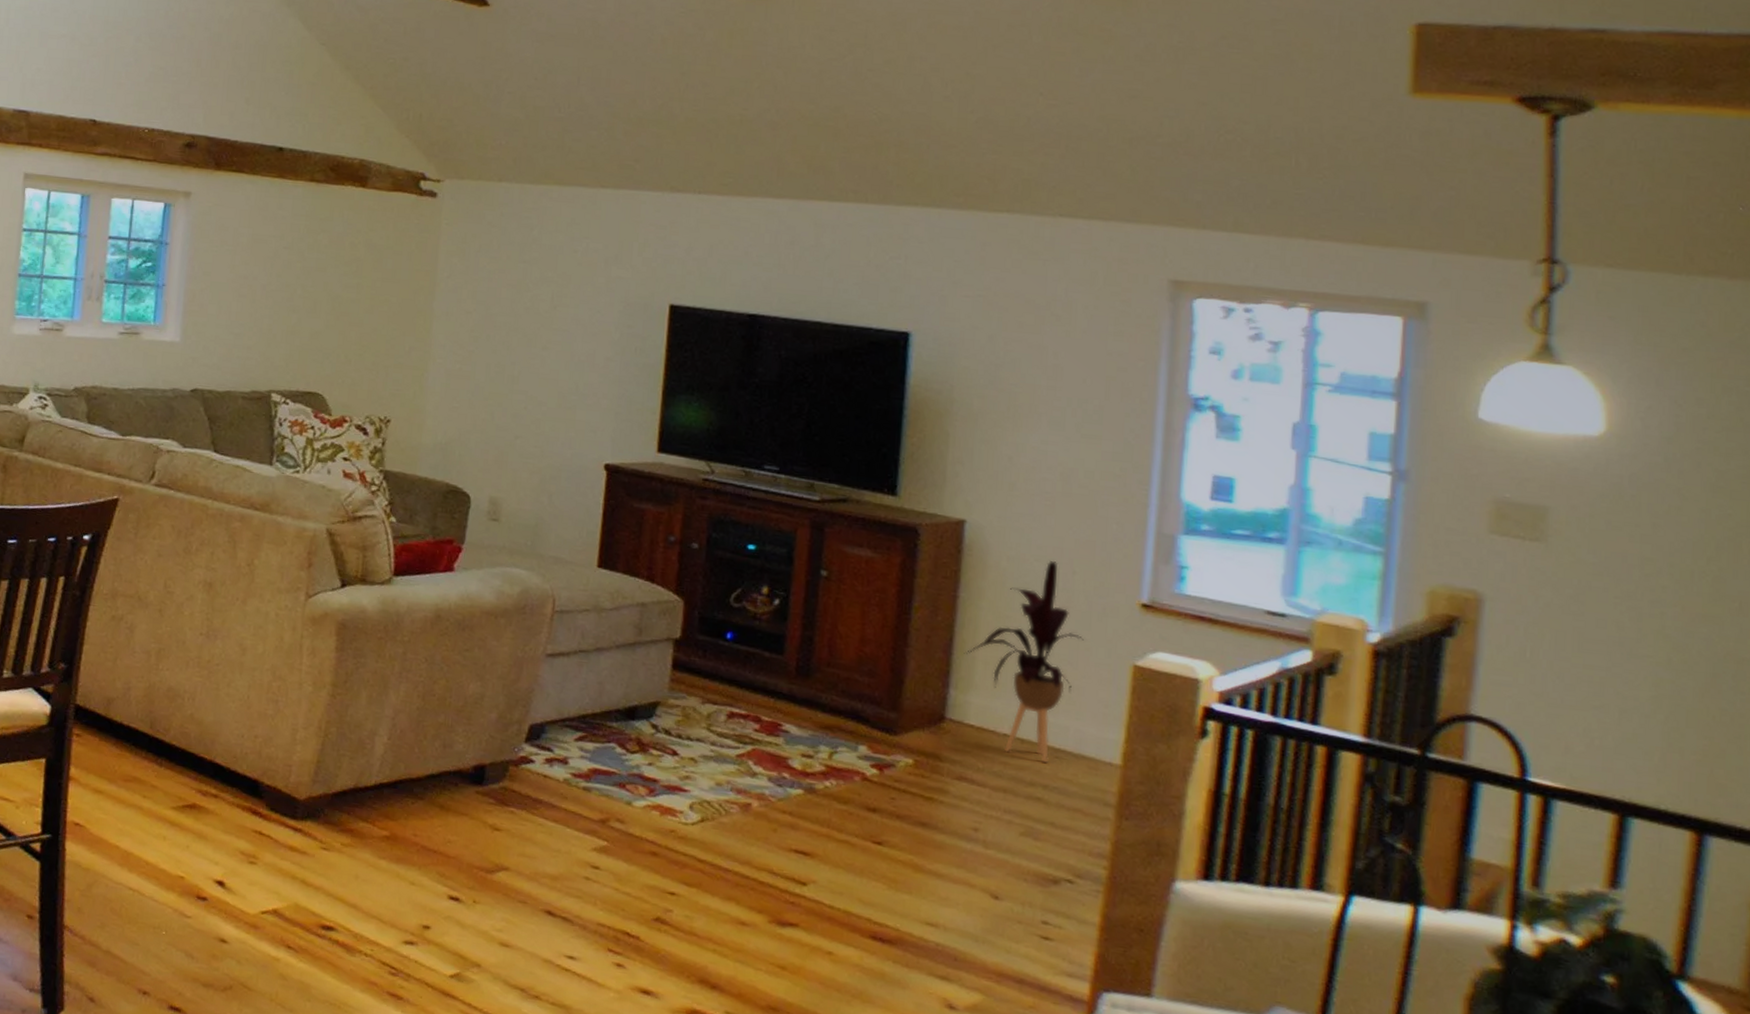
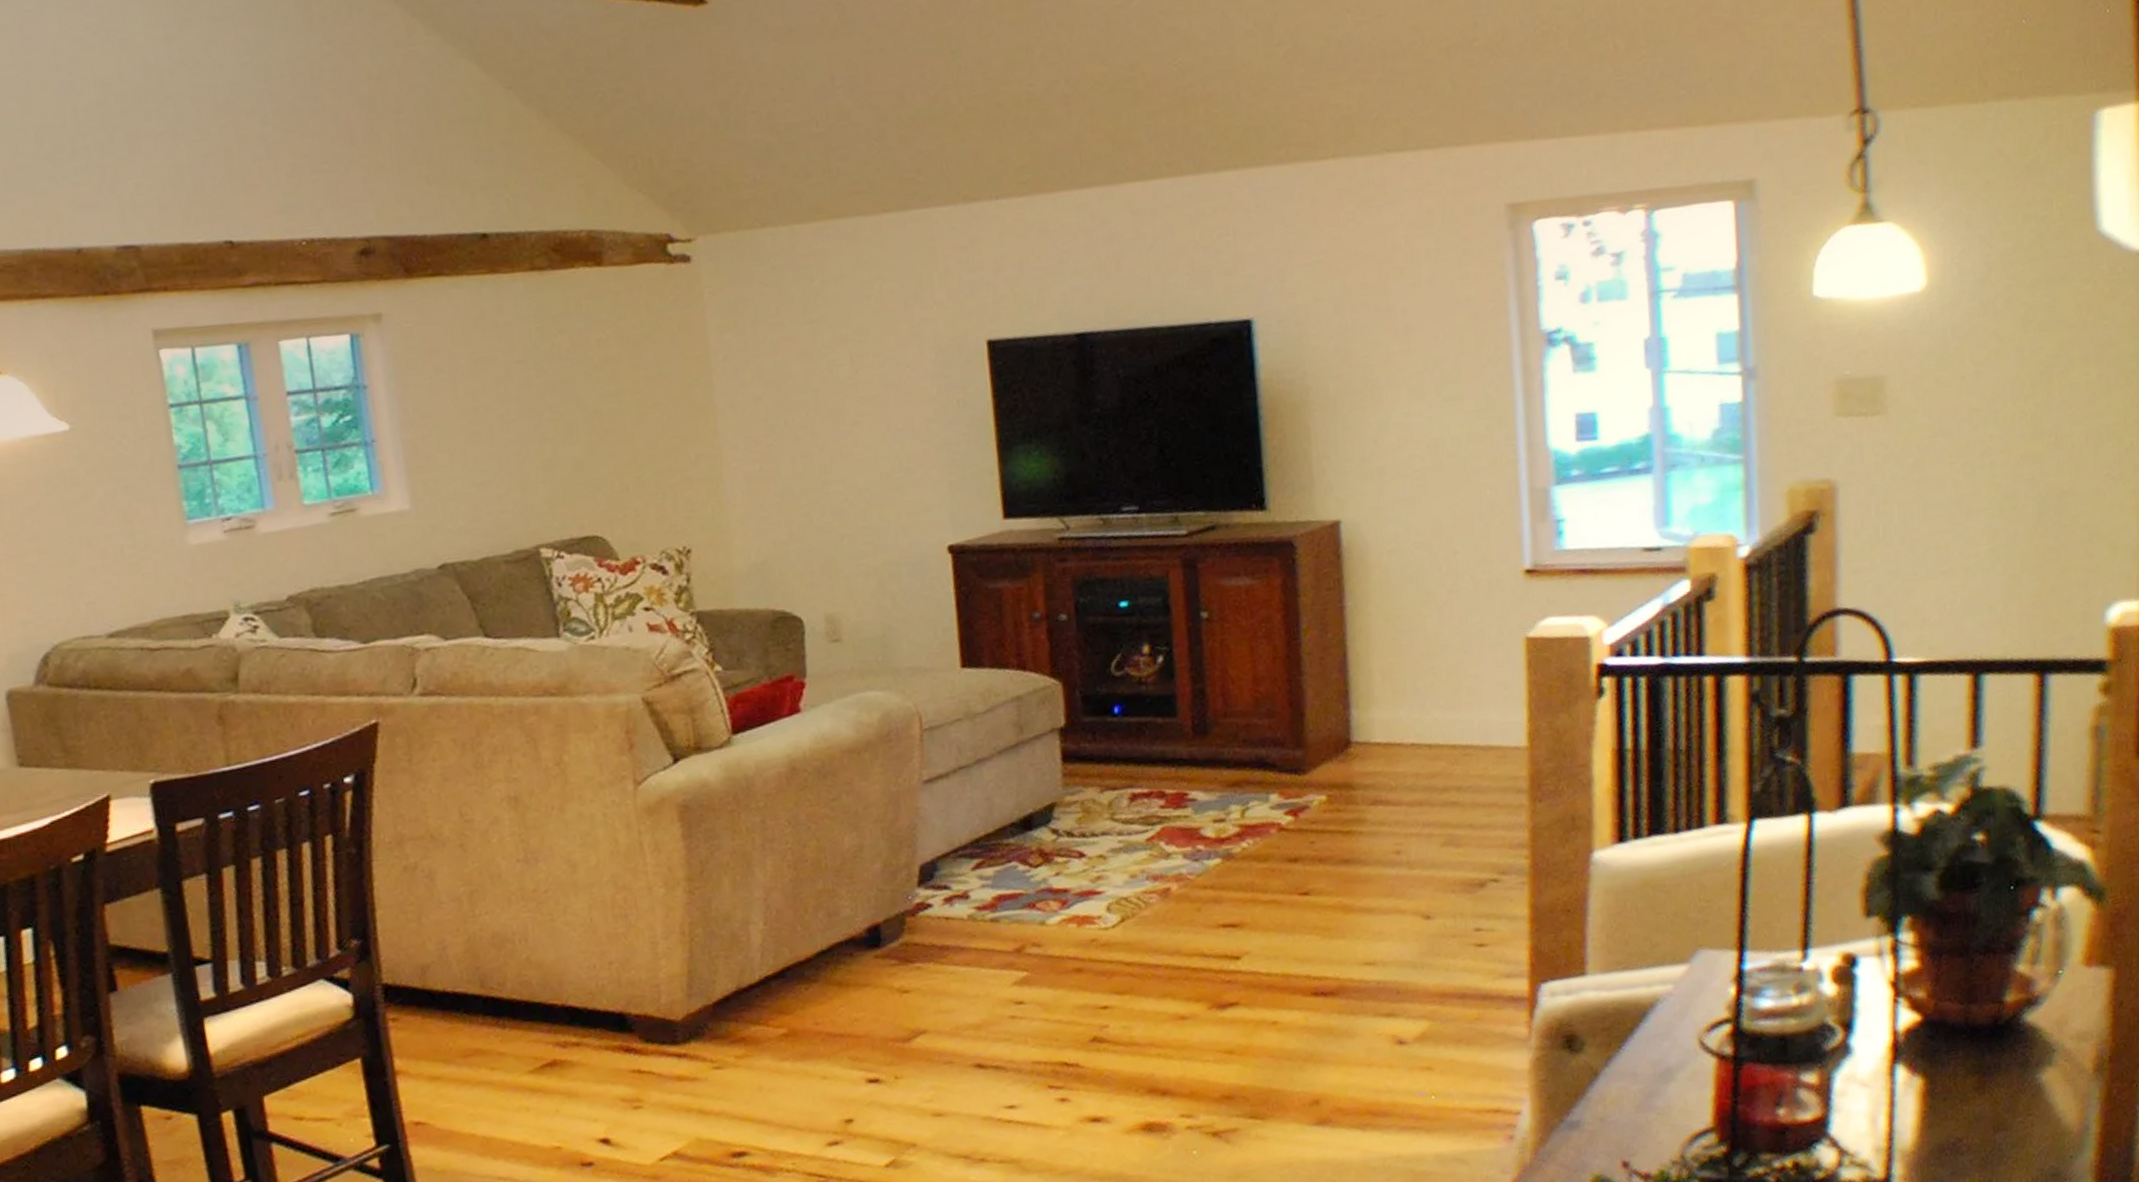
house plant: present [964,560,1084,763] -> none [1359,543,1475,764]

